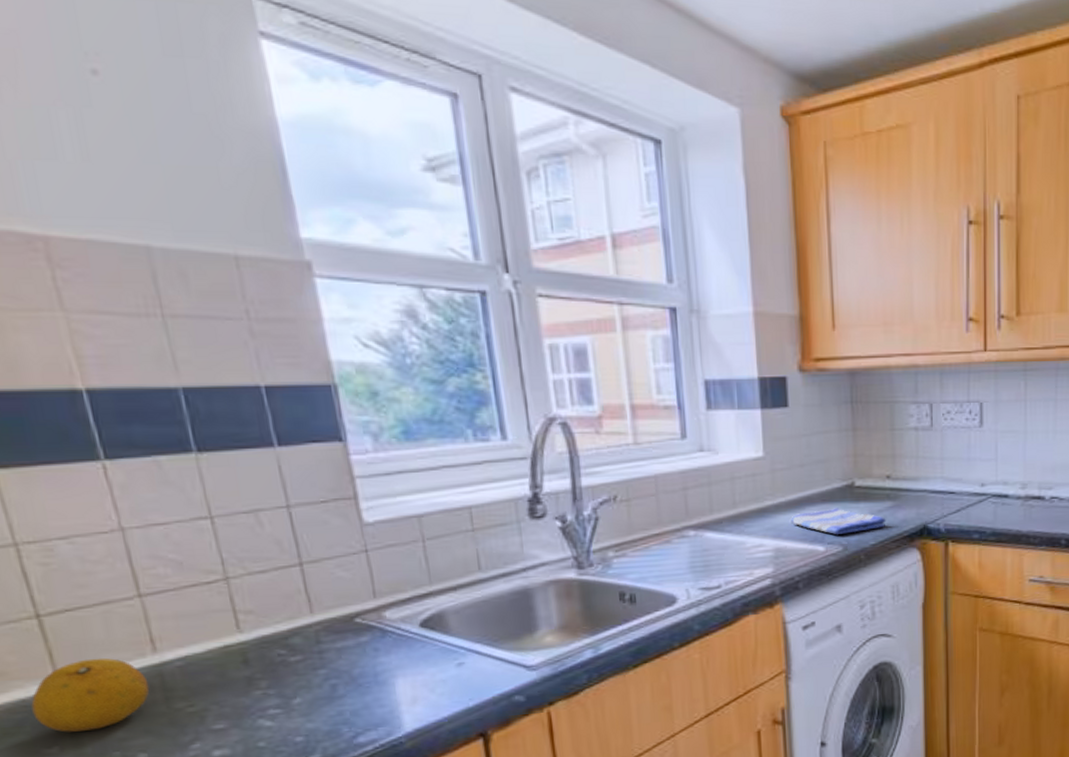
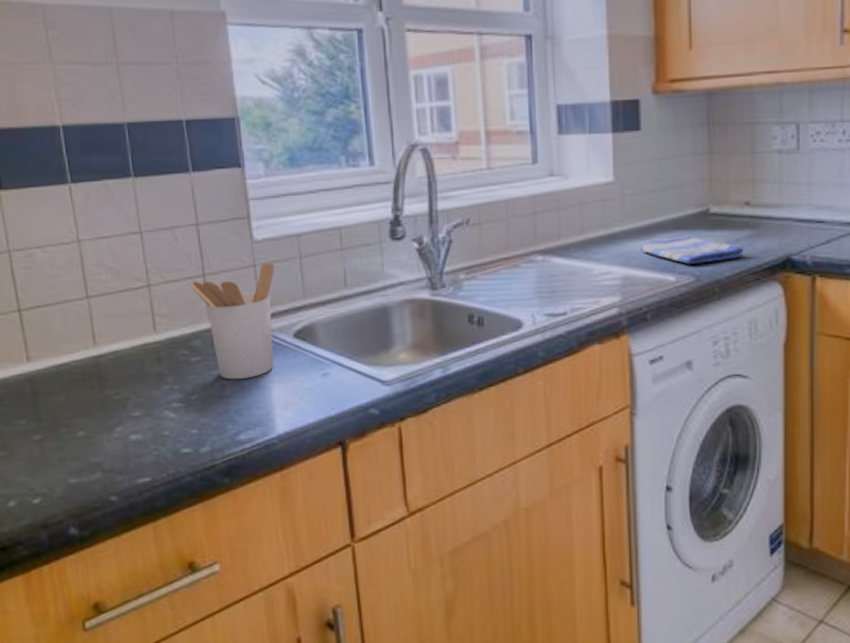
fruit: present [31,658,150,732] -> none [10,348,89,408]
utensil holder: none [282,546,397,679] -> present [189,262,275,380]

